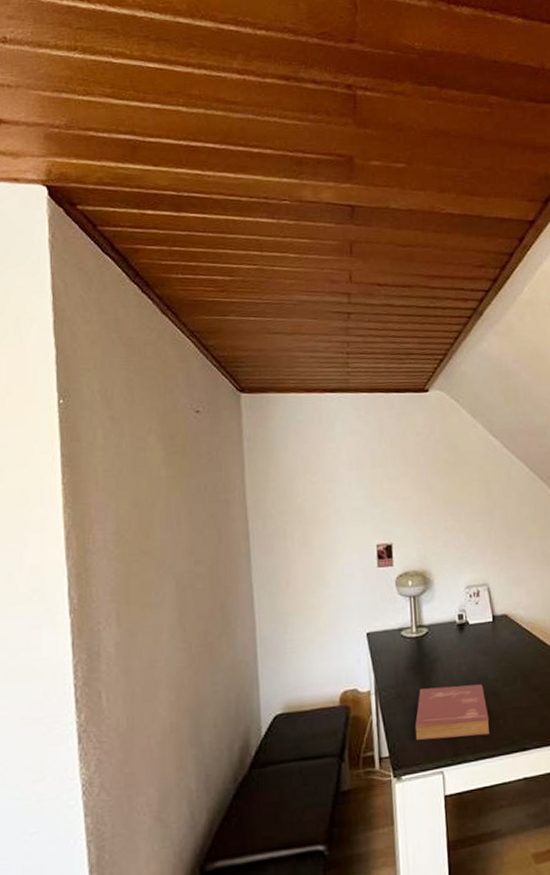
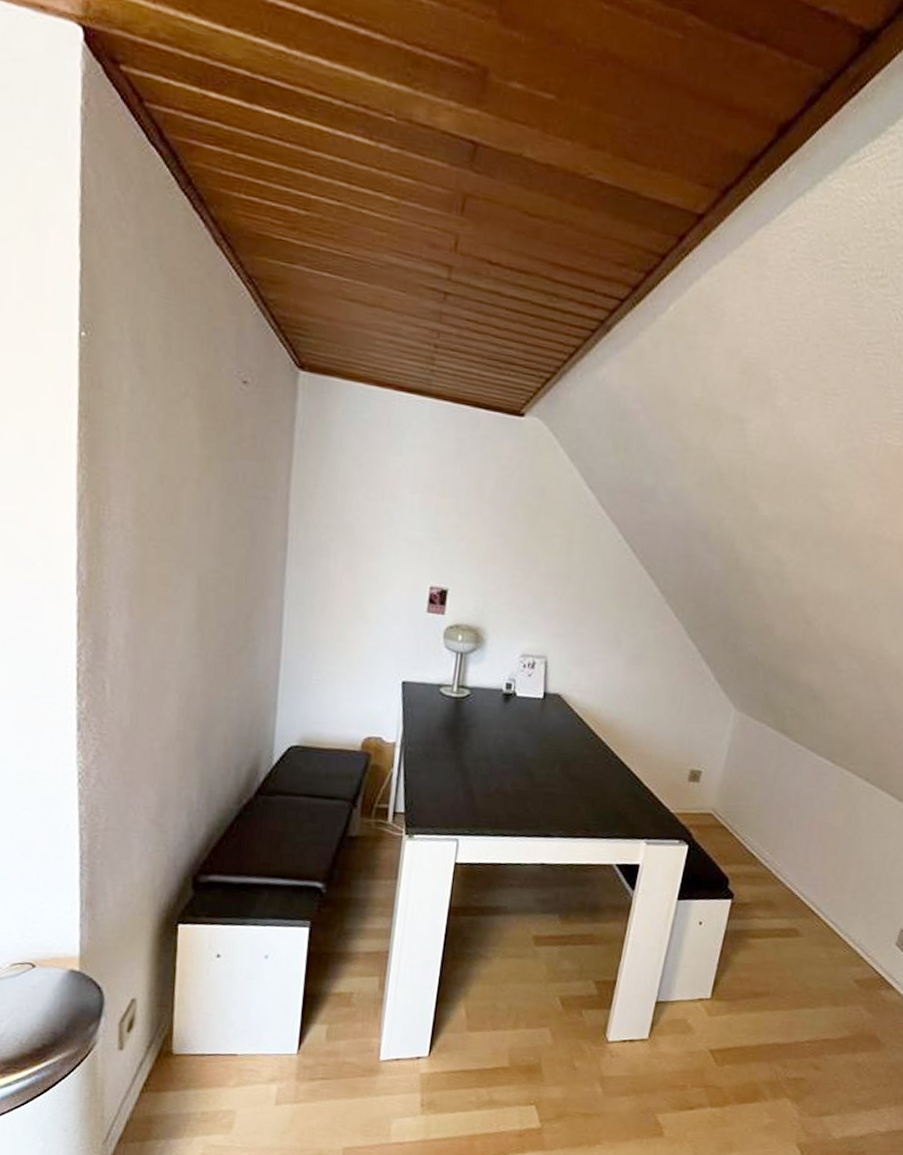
book: present [414,684,490,741] -> none [435,752,518,814]

